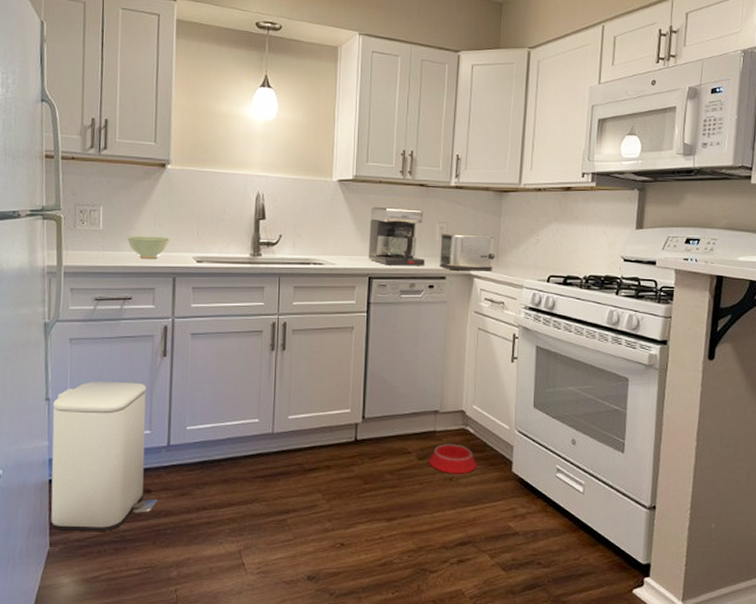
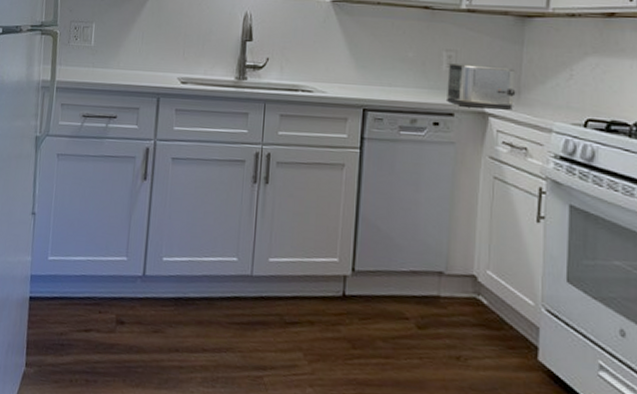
pedal bin: present [51,381,159,532] -> none [28,199,131,360]
bowl: present [127,236,170,259] -> none [115,54,156,78]
coffee maker: present [368,207,425,266] -> none [362,31,429,100]
pet bowl: present [428,444,477,474] -> none [430,313,492,355]

